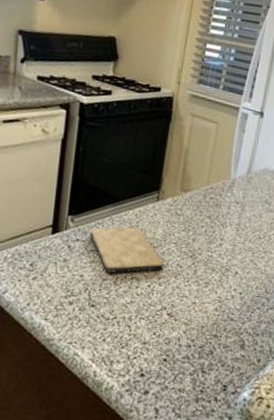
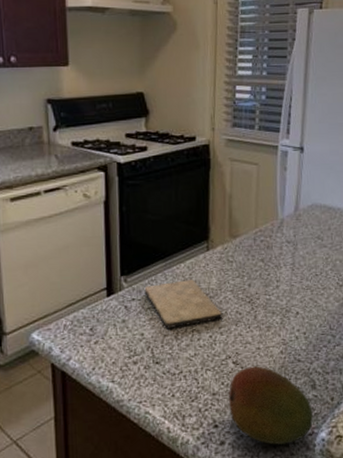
fruit: none [158,320,239,400] -> present [229,366,313,445]

